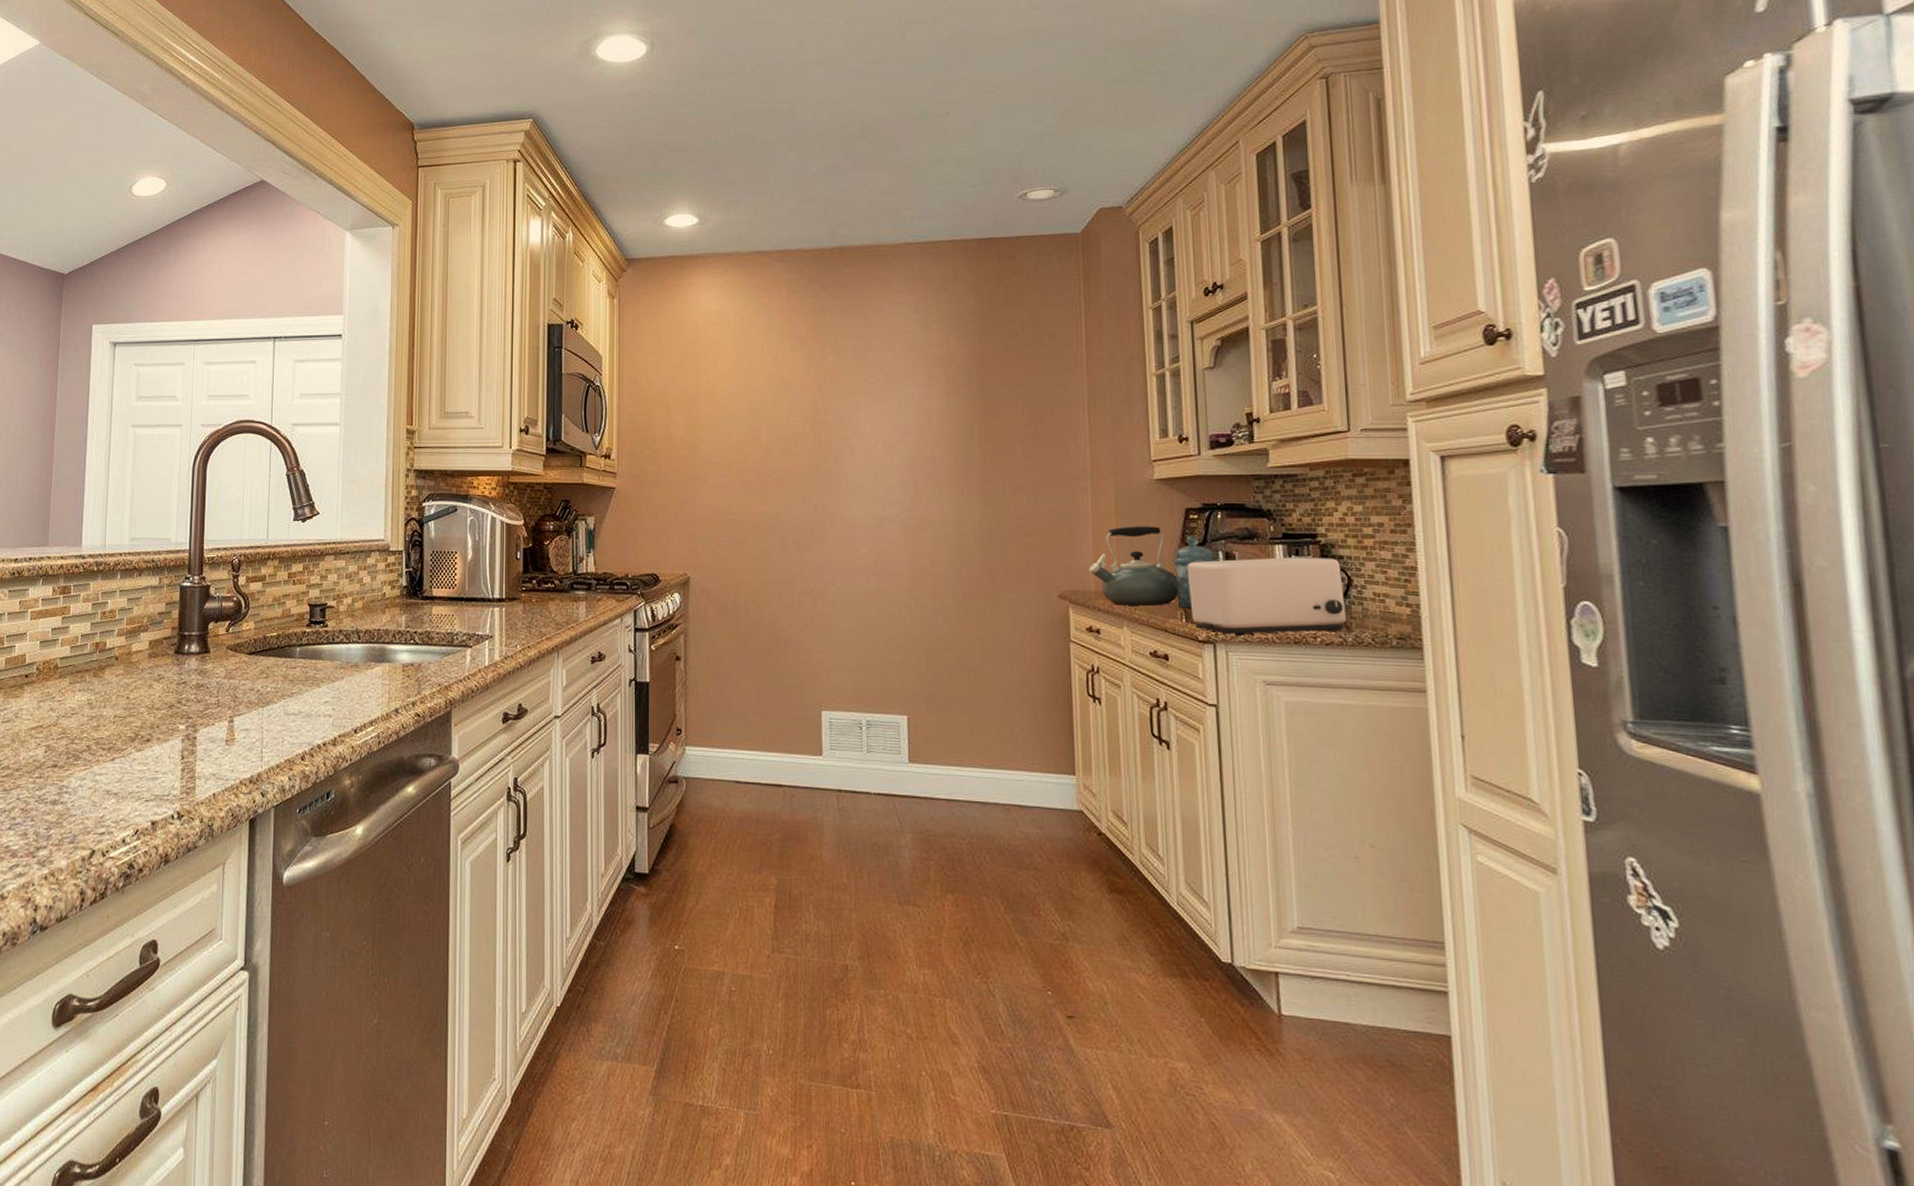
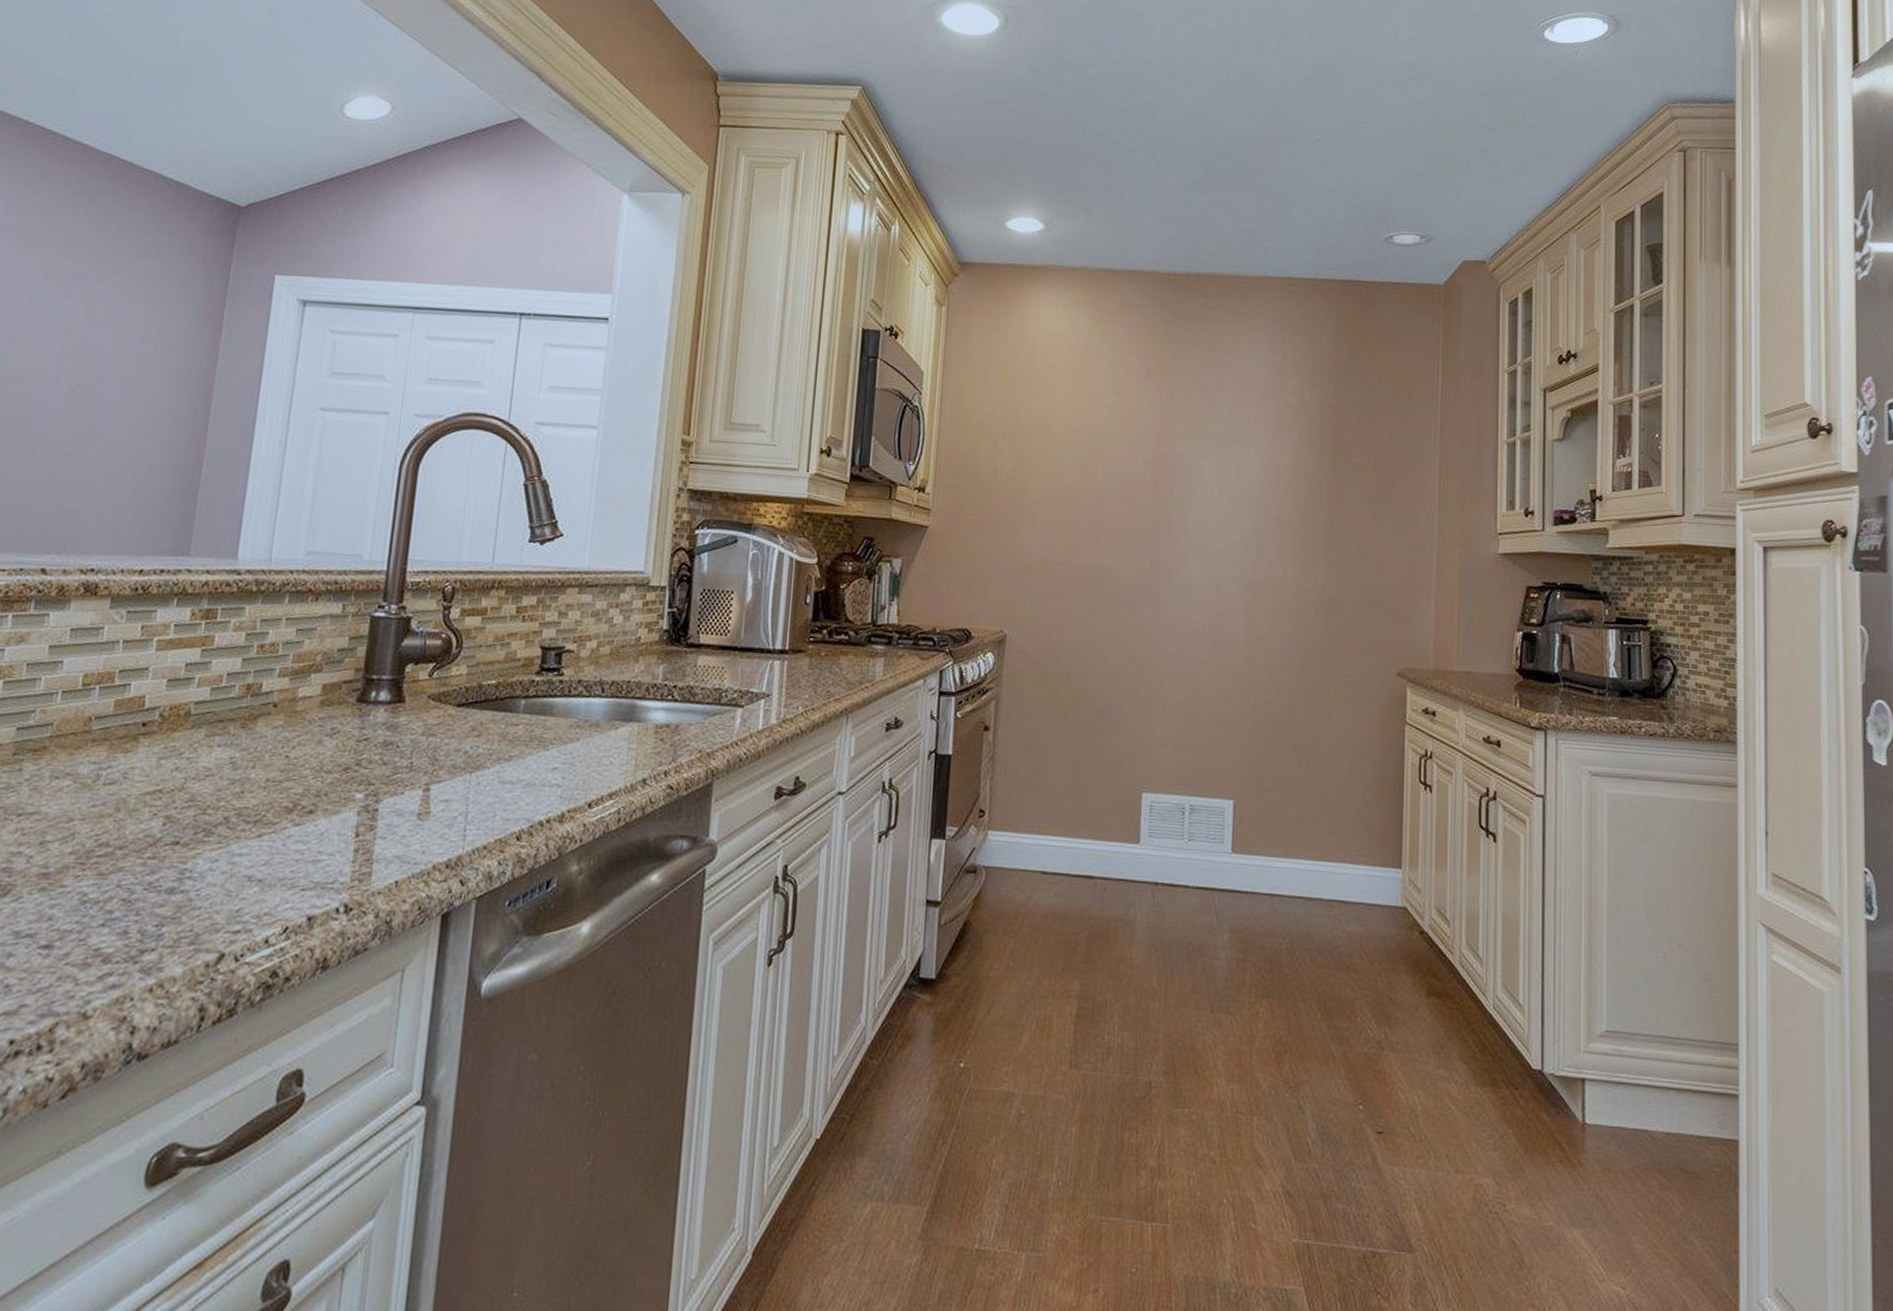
kettle: present [1088,526,1178,606] -> none [1428,602,1514,688]
canister: present [1172,535,1217,608] -> none [1511,614,1554,692]
toaster: present [1187,557,1347,634] -> none [1524,642,1670,722]

